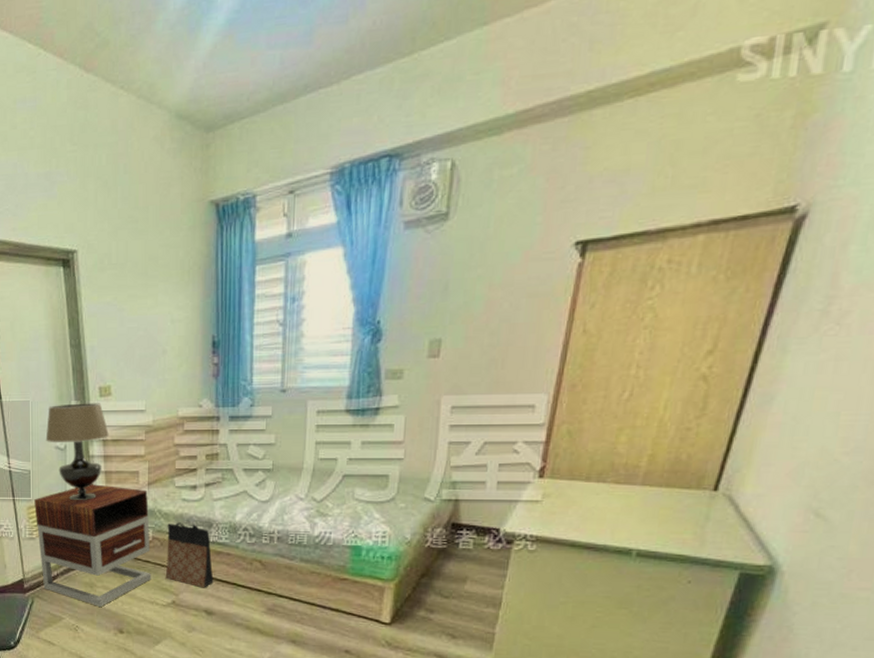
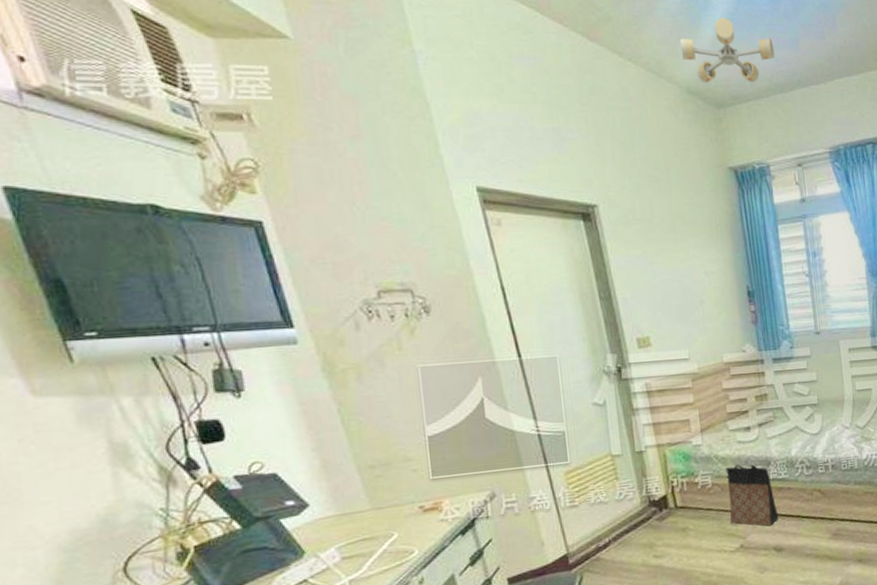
nightstand: present [34,484,152,607] -> none [573,437,716,567]
table lamp: present [45,403,109,501] -> none [580,354,653,458]
ceiling light: none [175,18,281,104] -> present [679,17,775,84]

